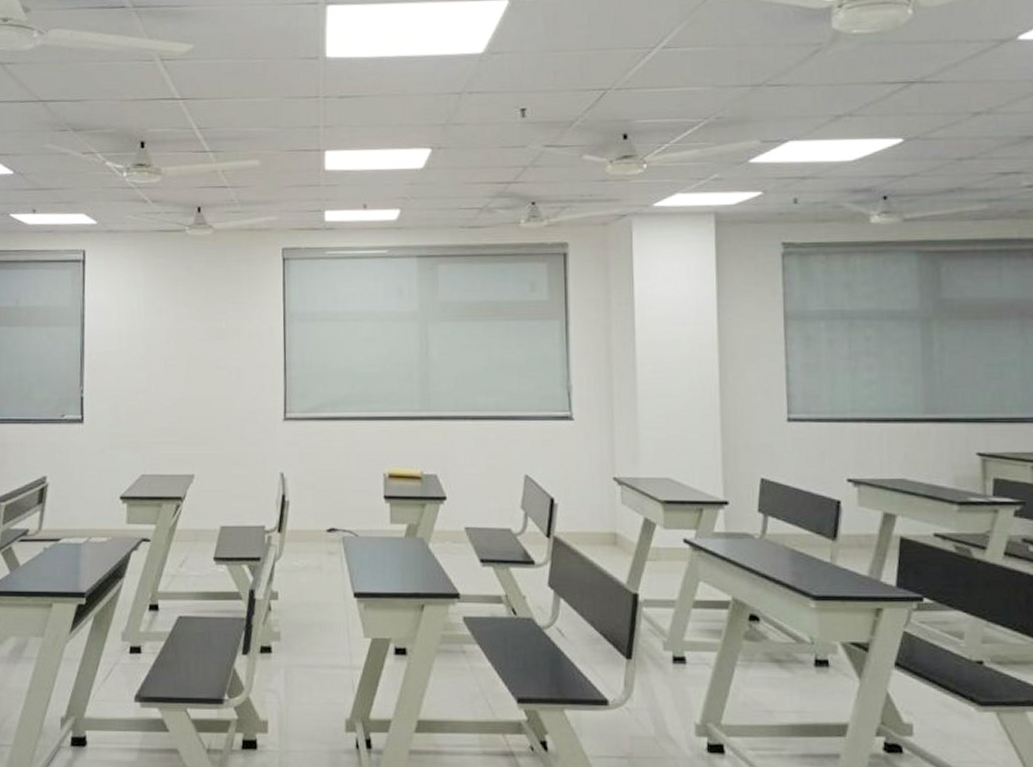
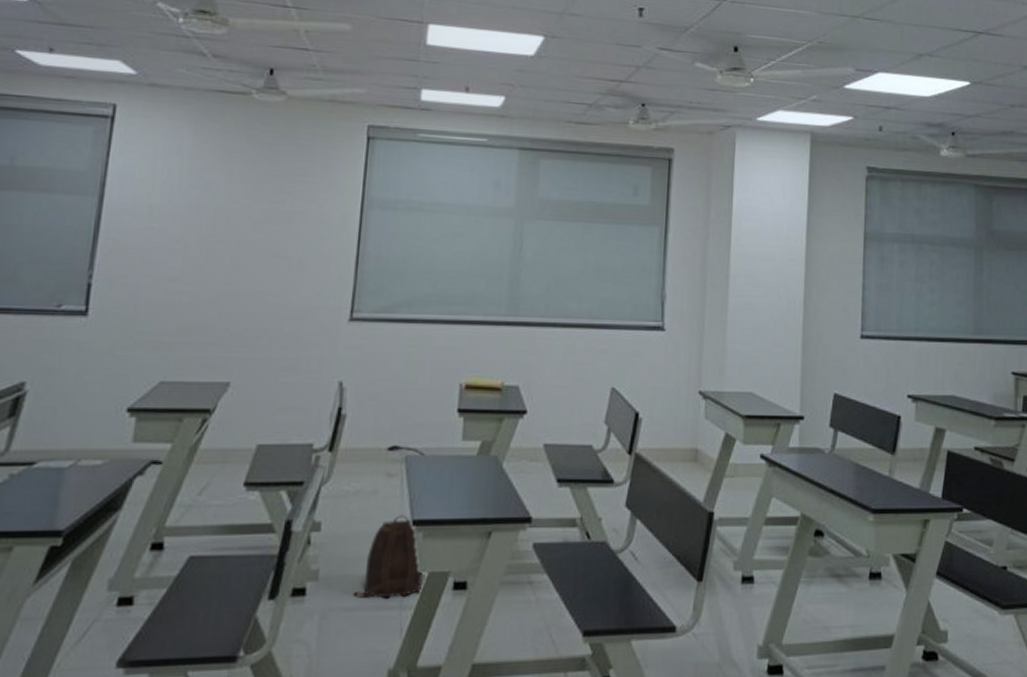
backpack: none [310,588,369,659] -> present [353,515,424,599]

